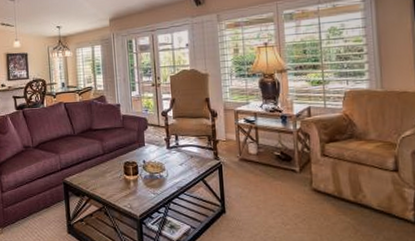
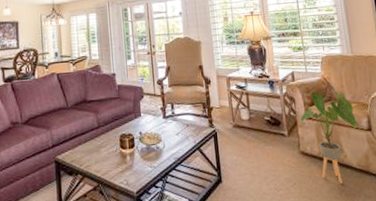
house plant: none [314,128,385,224] -> present [299,91,361,185]

